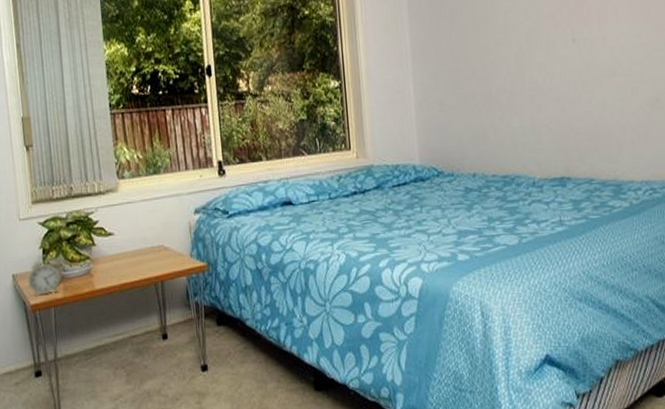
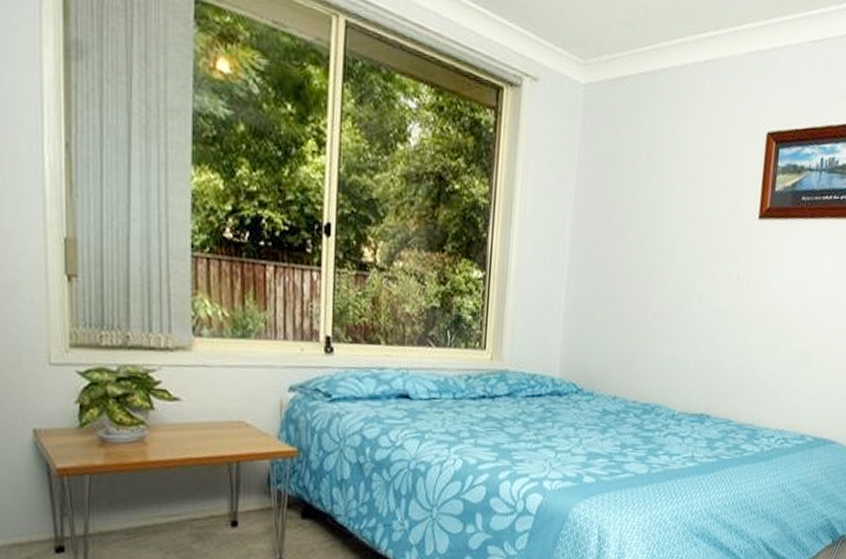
alarm clock: present [27,254,64,296] -> none [55,411,107,459]

